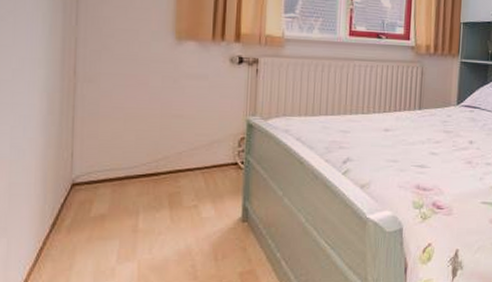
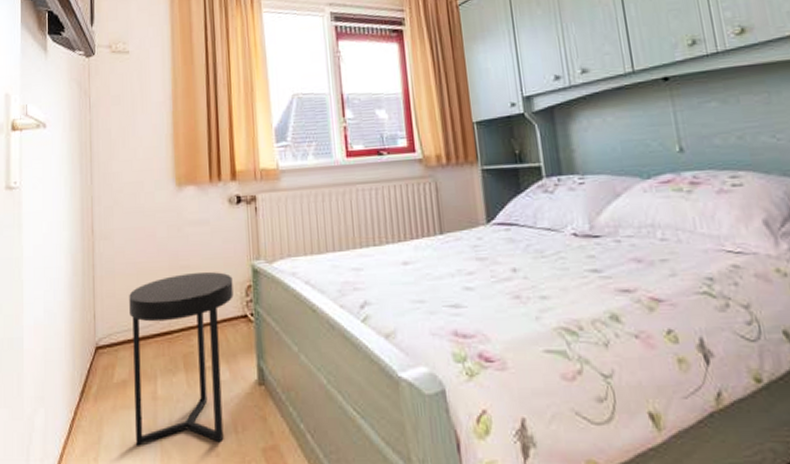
side table: none [112,122,227,272] -> present [129,272,234,446]

